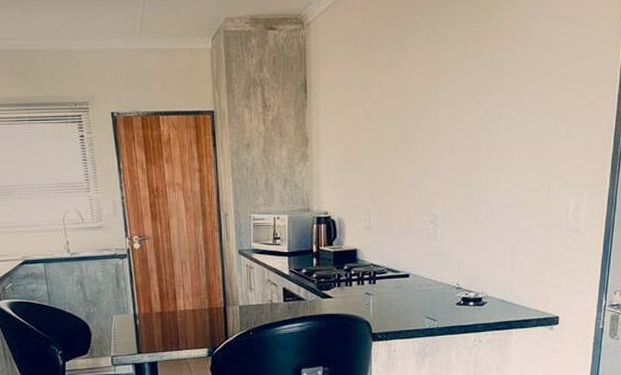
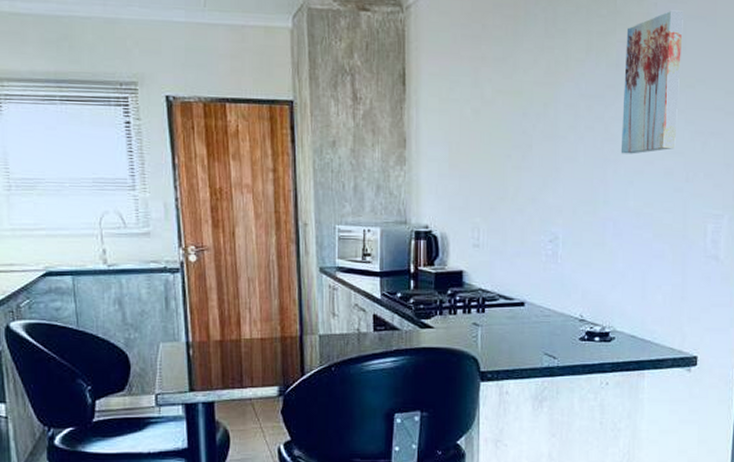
wall art: none [493,12,550,143] -> present [620,10,683,154]

